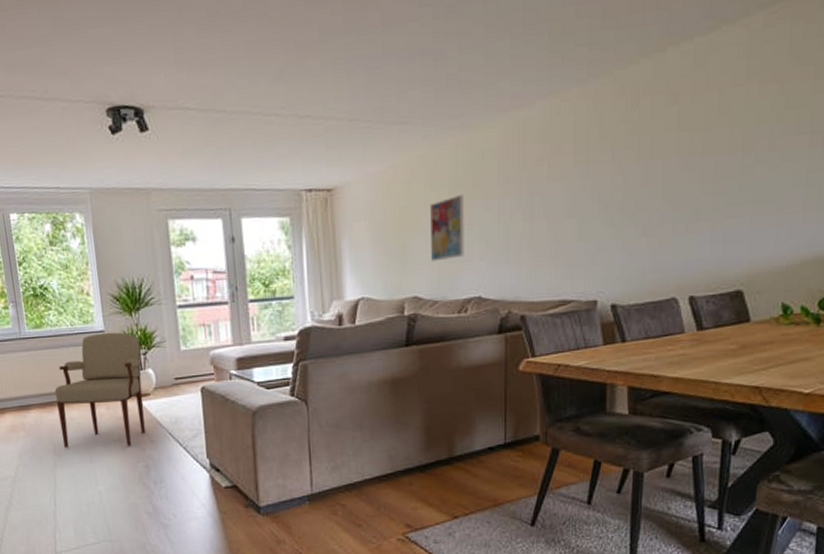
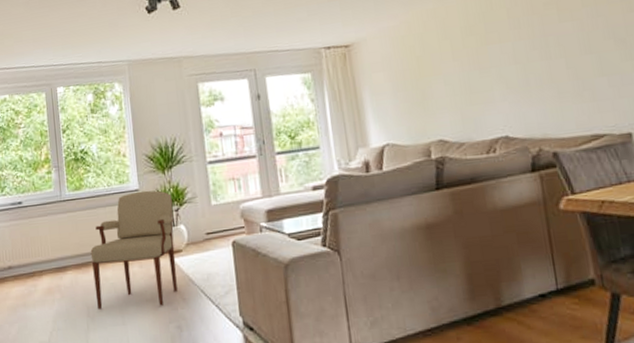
wall art: present [430,194,465,262] -> none [445,40,486,106]

